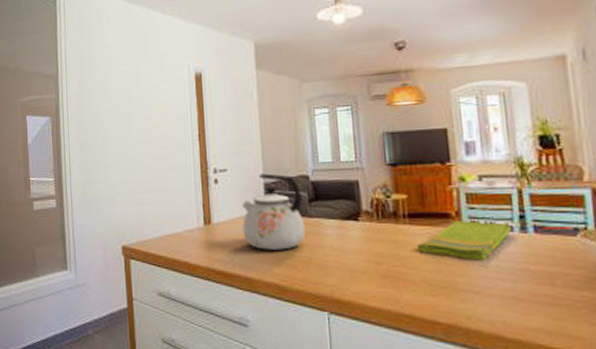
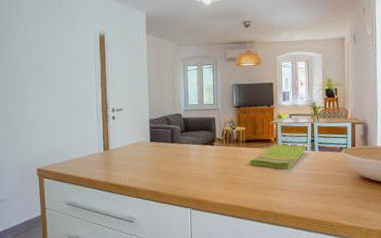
kettle: present [242,173,306,250] -> none [132,112,178,168]

